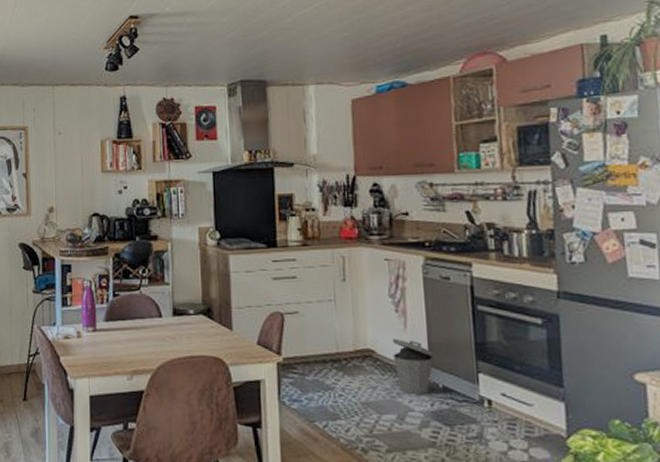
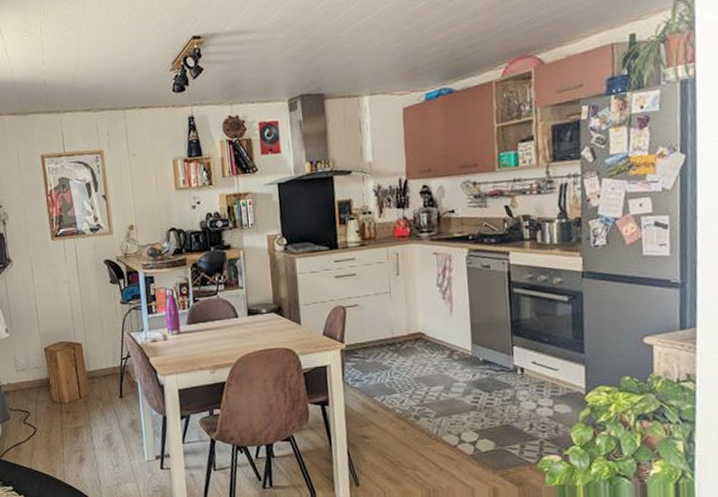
trash can: present [392,338,437,395] -> none [440,321,478,368]

